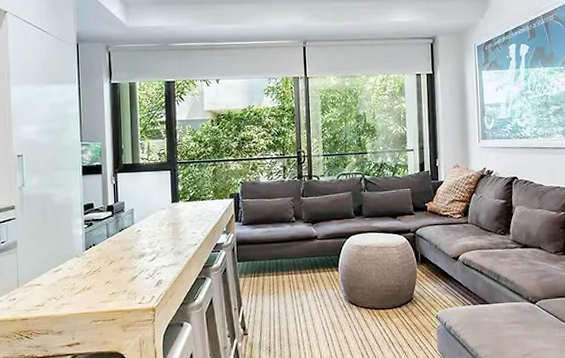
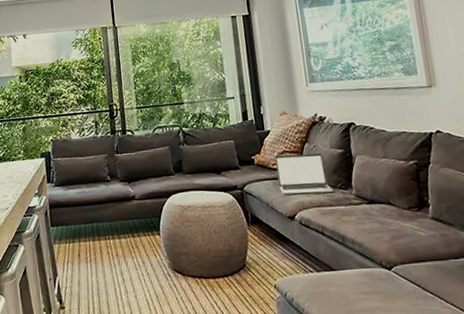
laptop: none [445,203,494,238] -> present [274,153,334,194]

